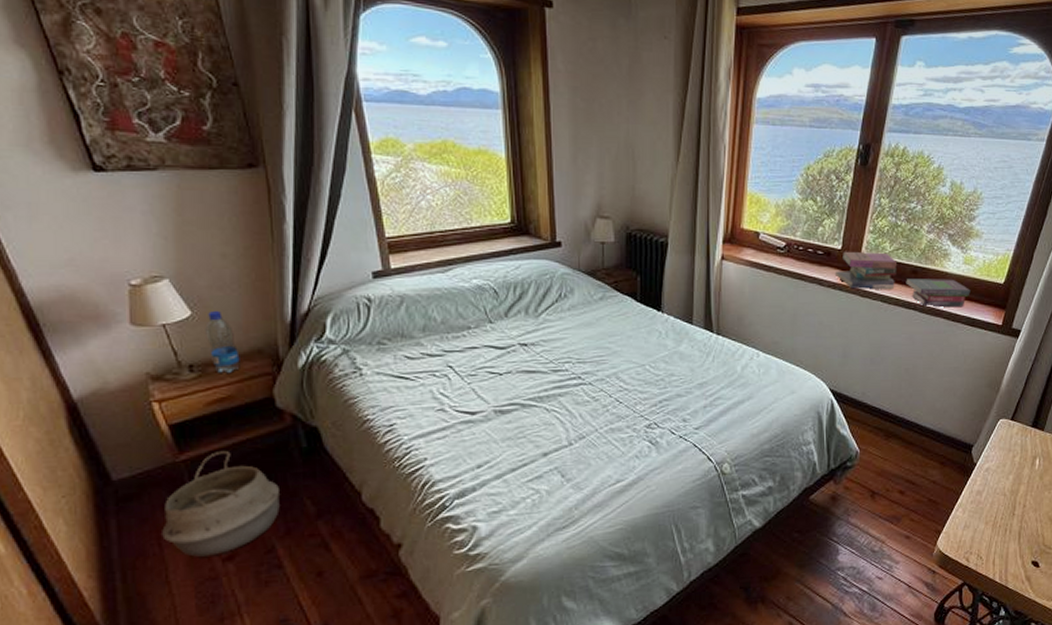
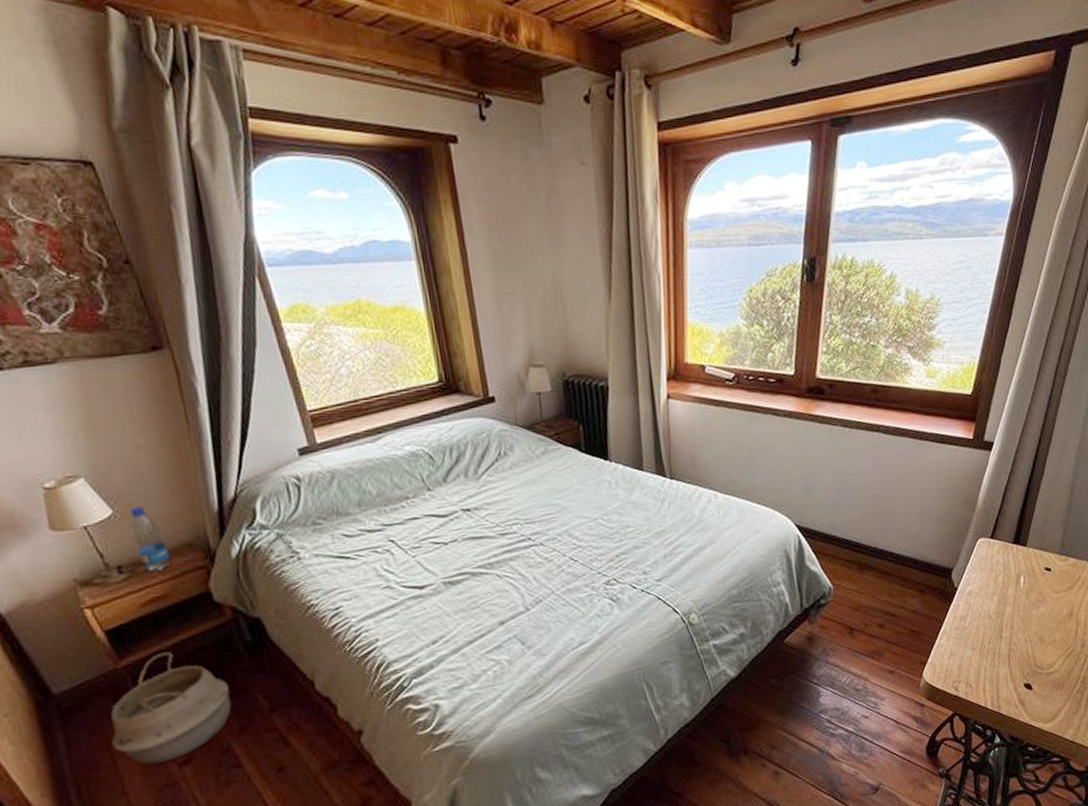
books: present [834,251,898,290] -> none [789,374,857,416]
books: present [906,279,971,308] -> none [866,394,937,427]

